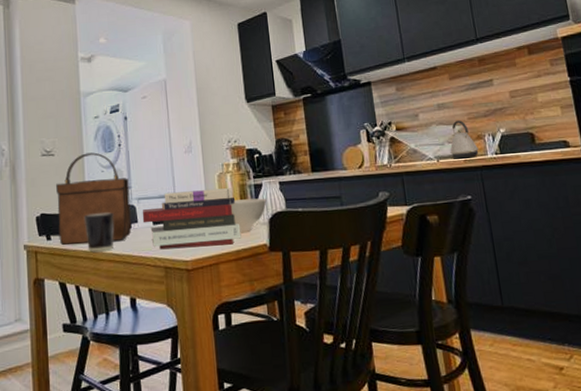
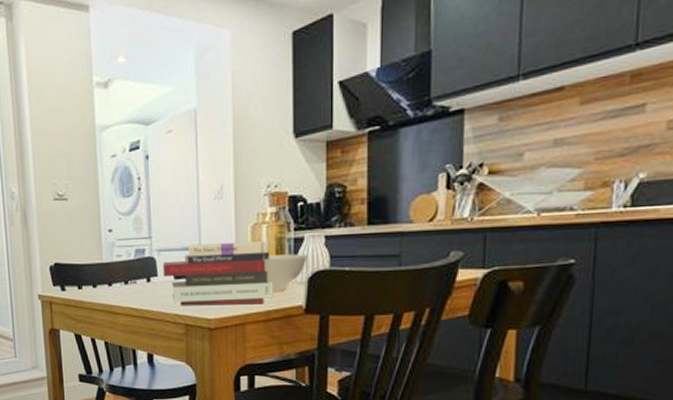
handbag: present [55,152,132,246] -> none [69,197,151,297]
mug: present [83,212,114,252] -> none [99,264,132,304]
kettle: present [450,121,479,159] -> none [558,162,600,213]

